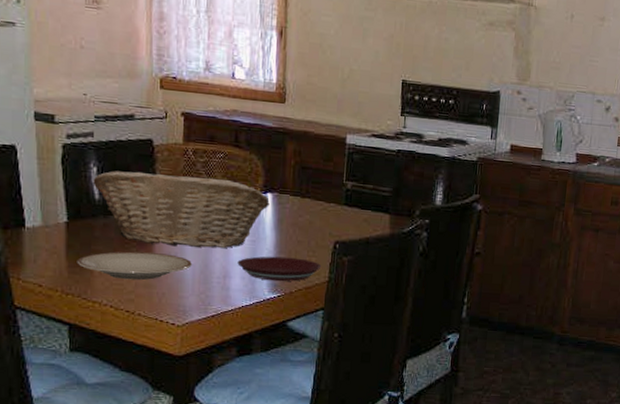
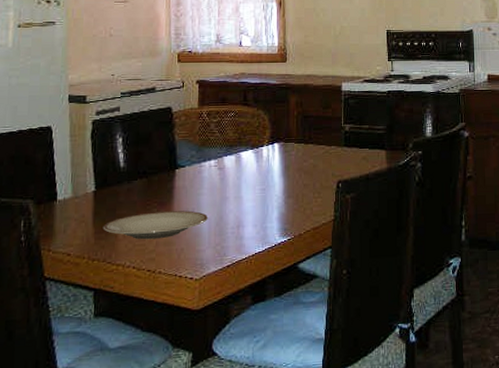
fruit basket: present [93,170,270,248] -> none [118,135,277,203]
plate: present [237,256,322,282] -> none [249,200,327,226]

